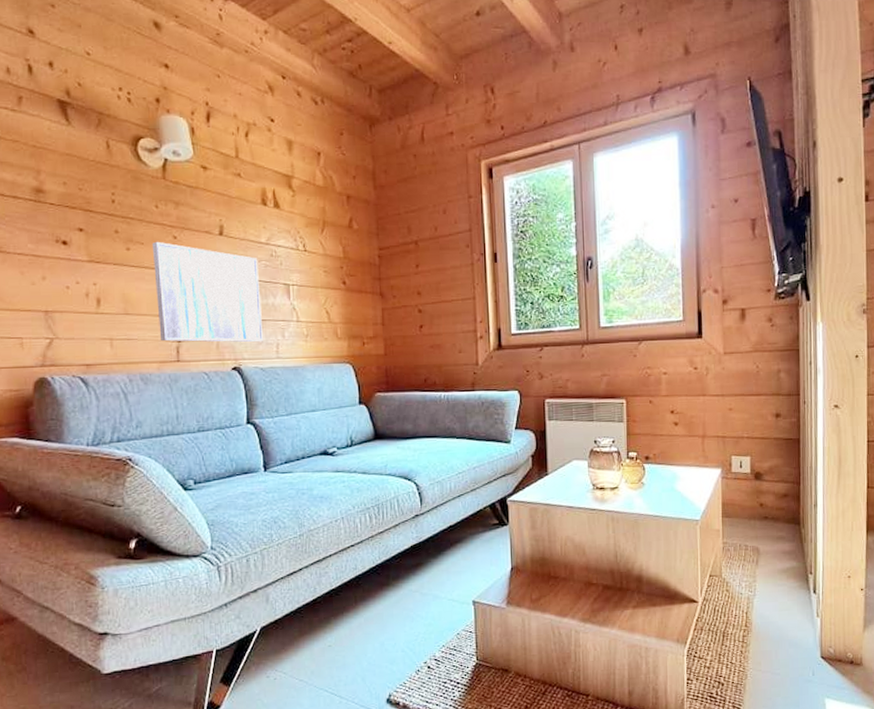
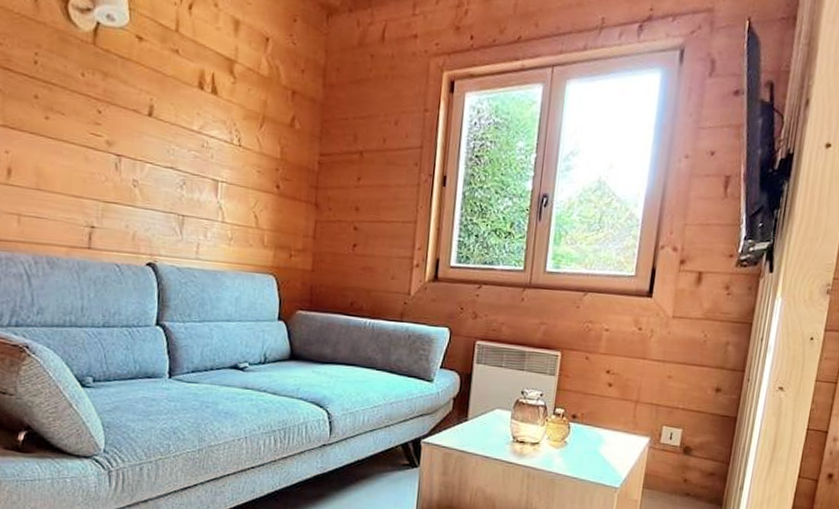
wall art: present [151,241,264,343] -> none [72,113,187,240]

